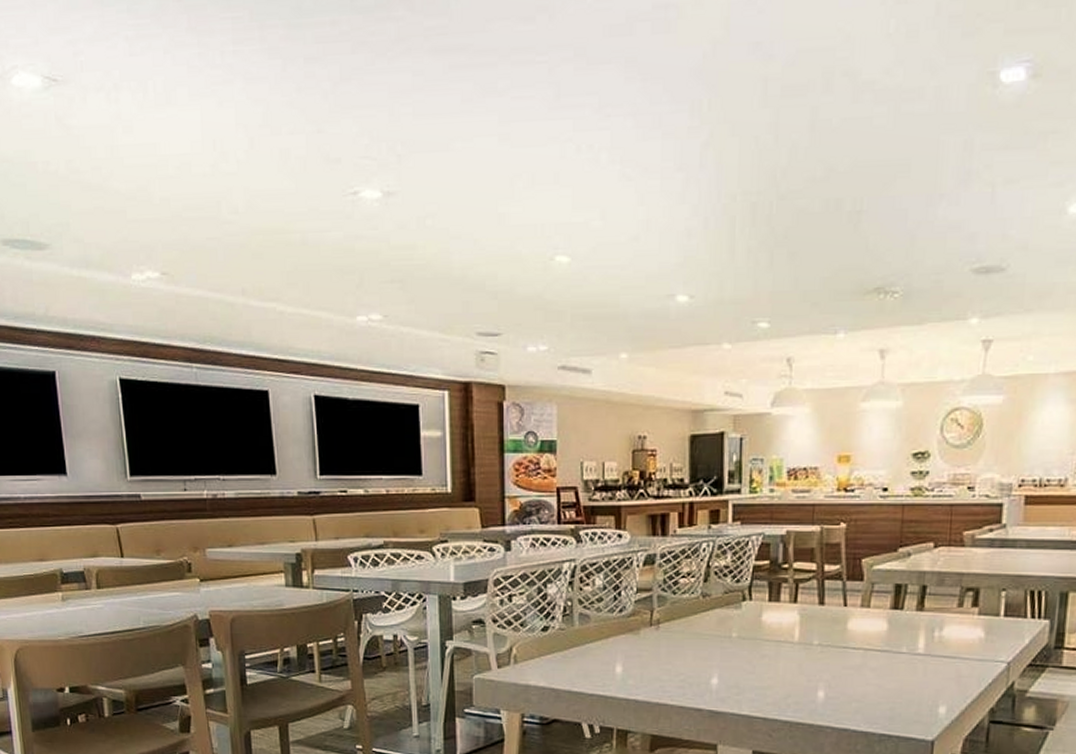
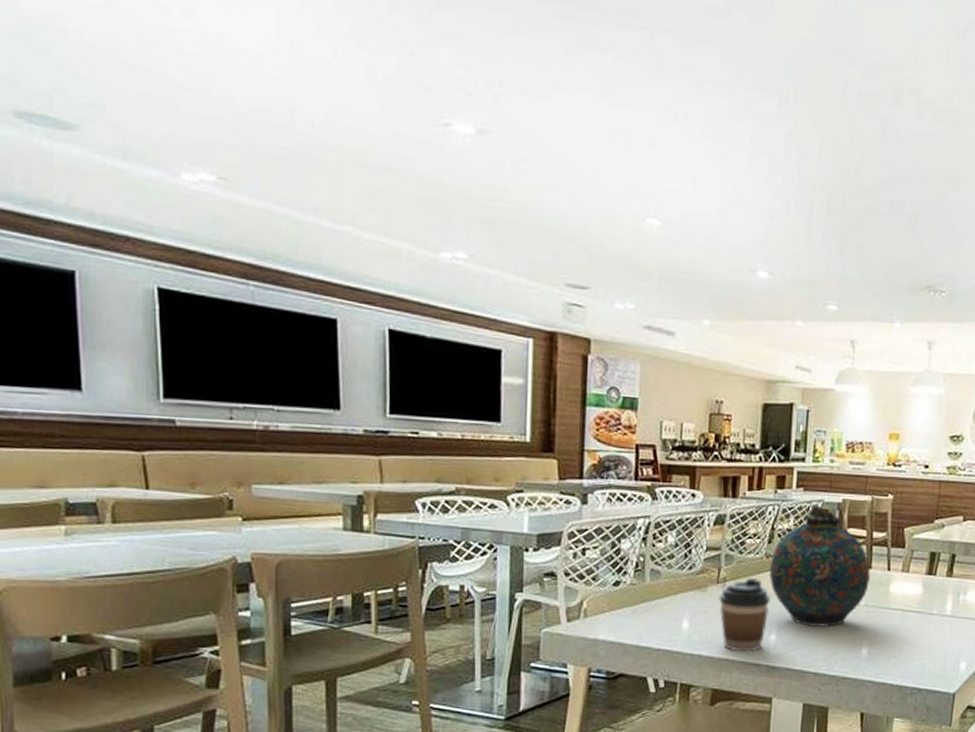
coffee cup: none [652,618,710,697] -> present [718,577,771,652]
snuff bottle: none [706,536,823,669] -> present [769,502,871,627]

